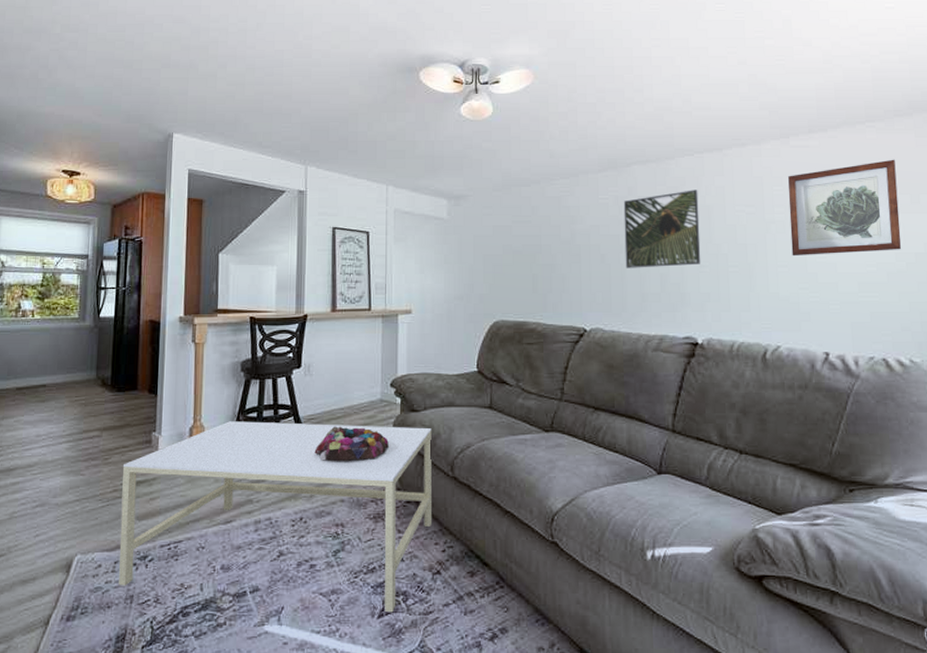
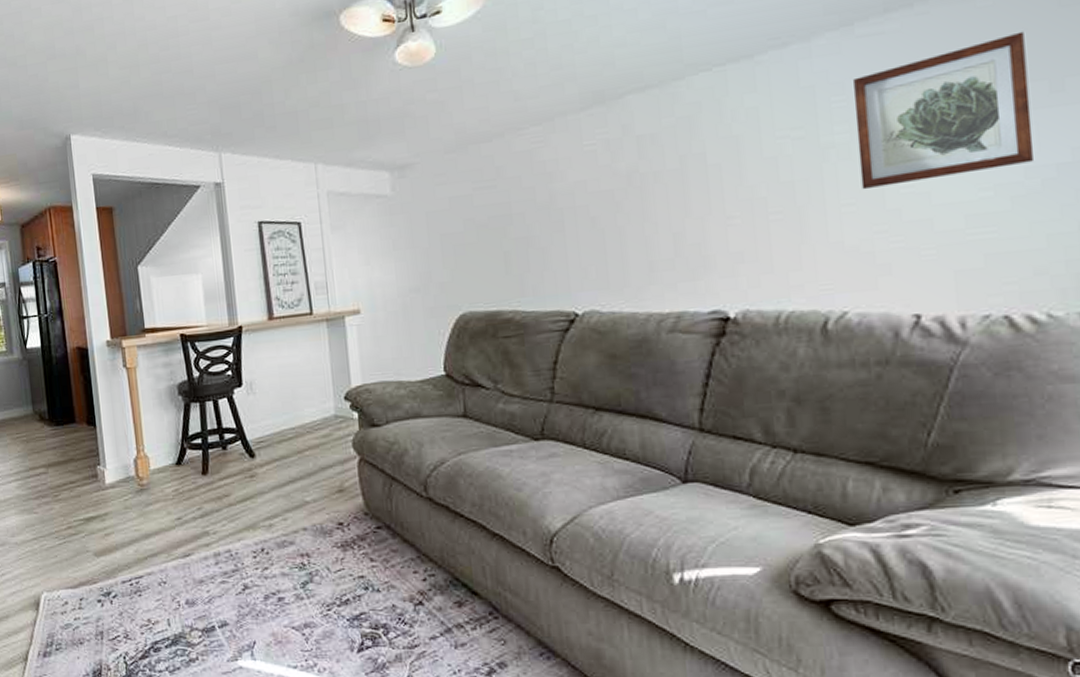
coffee table: present [119,421,432,613] -> none [73,443,408,647]
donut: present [314,426,389,461] -> none [268,447,350,487]
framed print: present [623,190,701,268] -> none [617,116,729,232]

